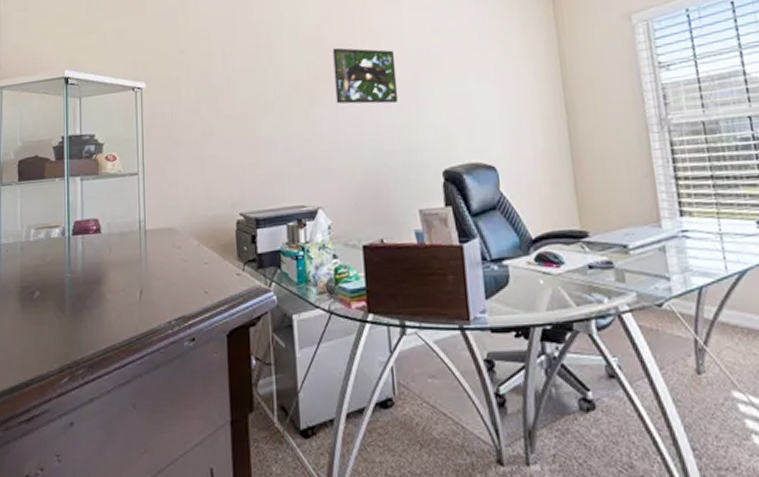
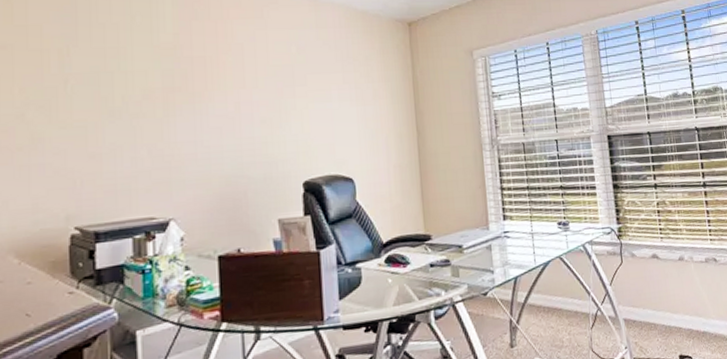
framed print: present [332,47,399,104] -> none [192,57,261,116]

